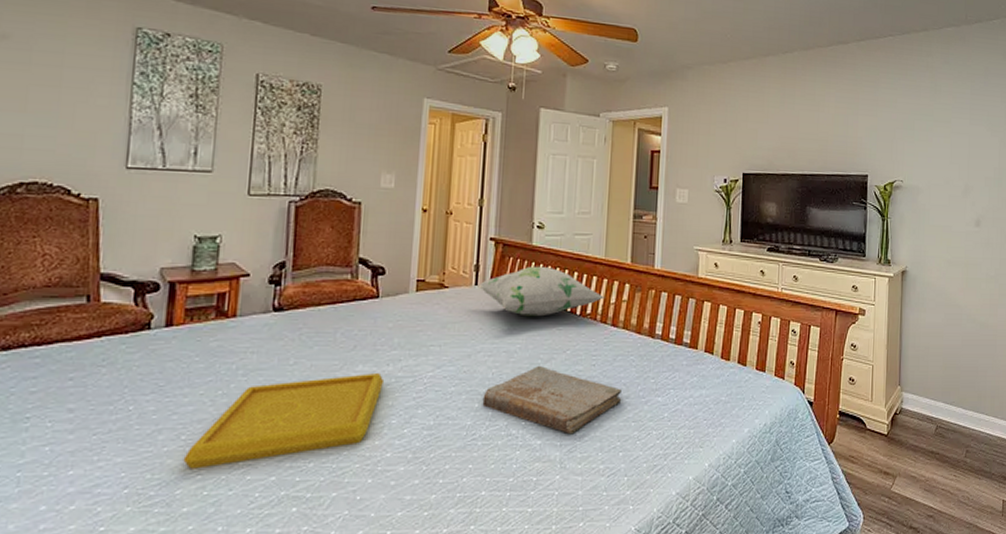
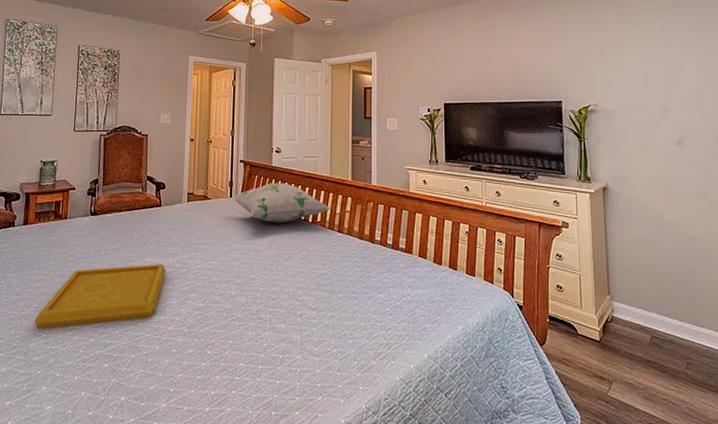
book: present [482,366,622,435] -> none [238,263,349,322]

